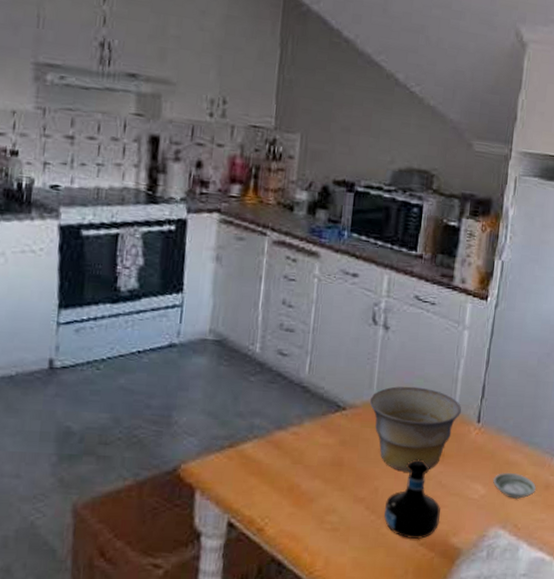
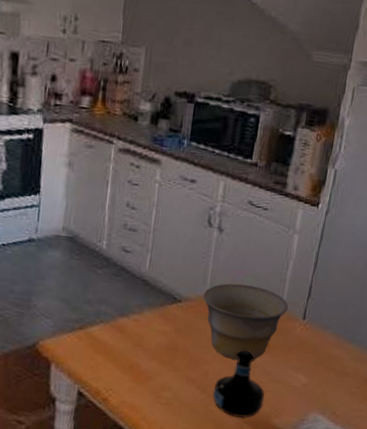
saucer: present [492,472,536,500] -> none [314,365,356,390]

